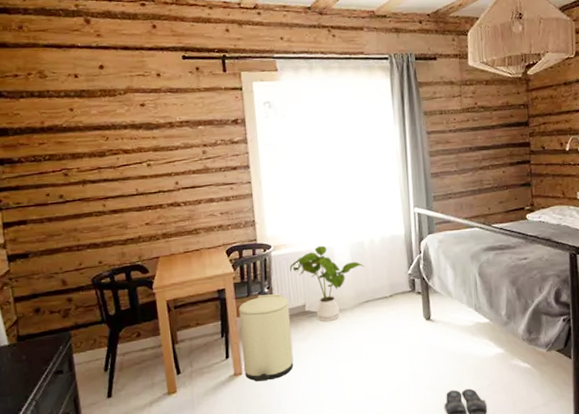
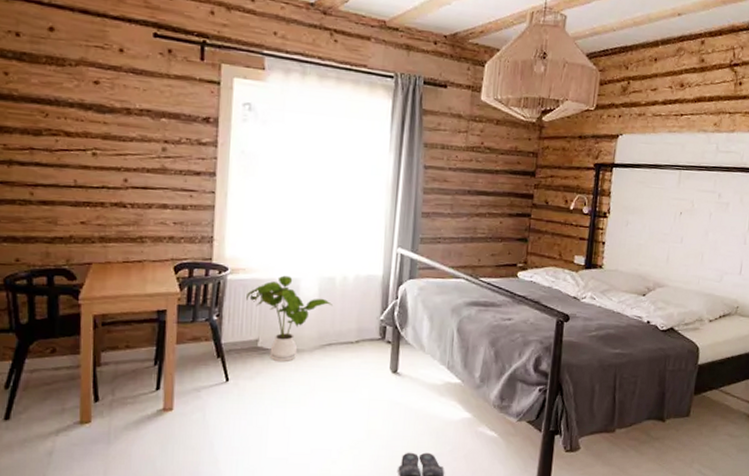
pedal bin: present [239,294,294,382] -> none [175,323,240,420]

